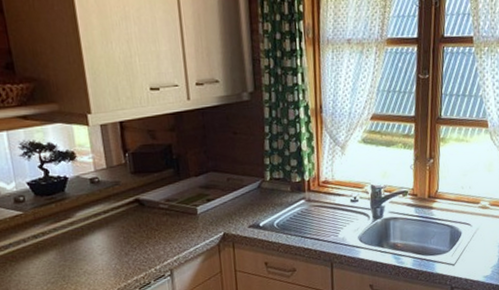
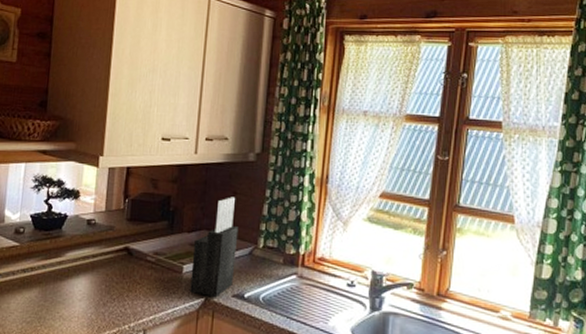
knife block: none [203,137,247,231] -> present [190,197,239,298]

